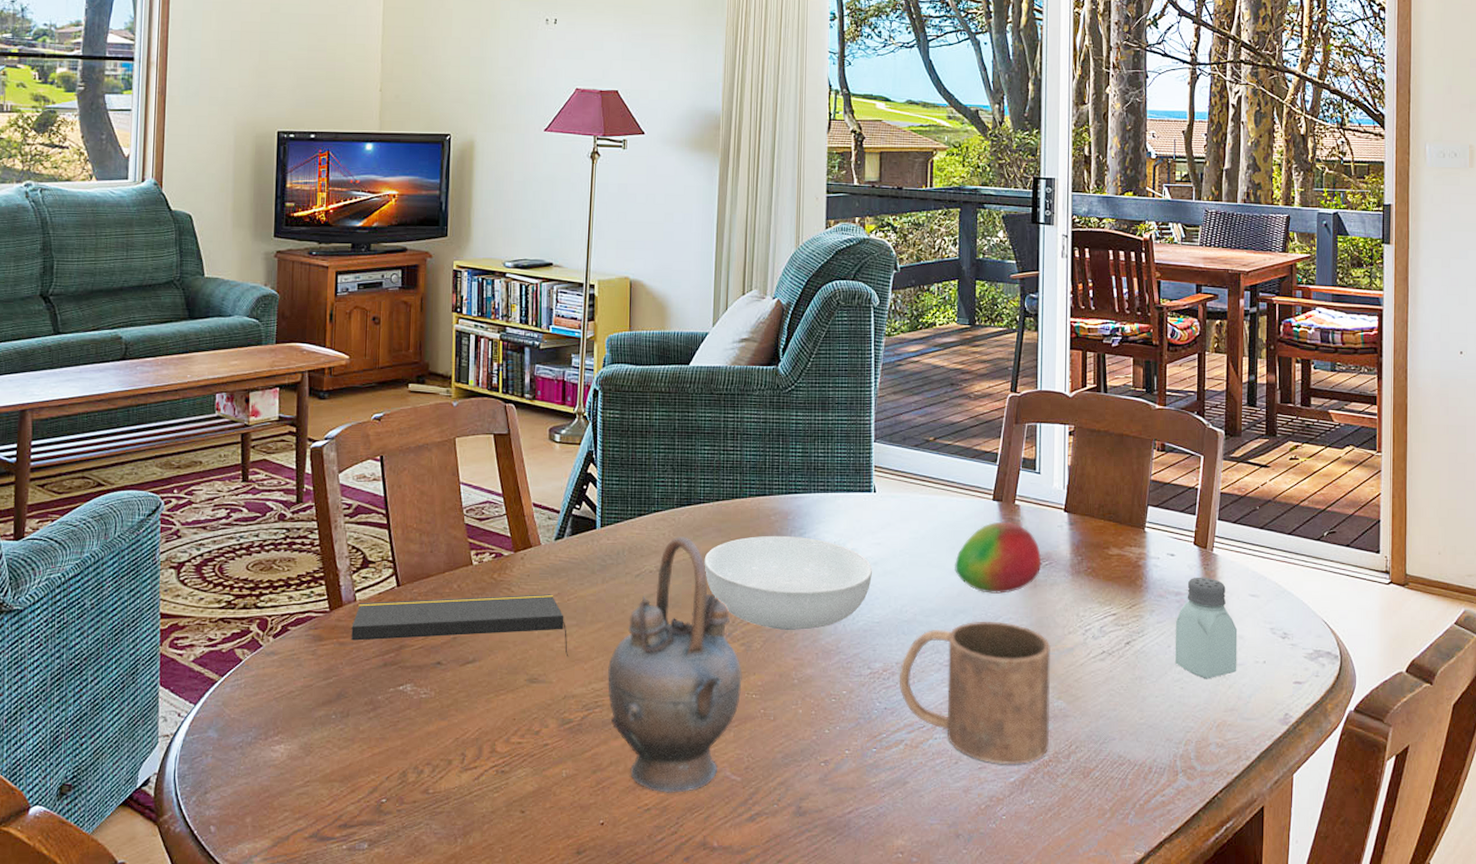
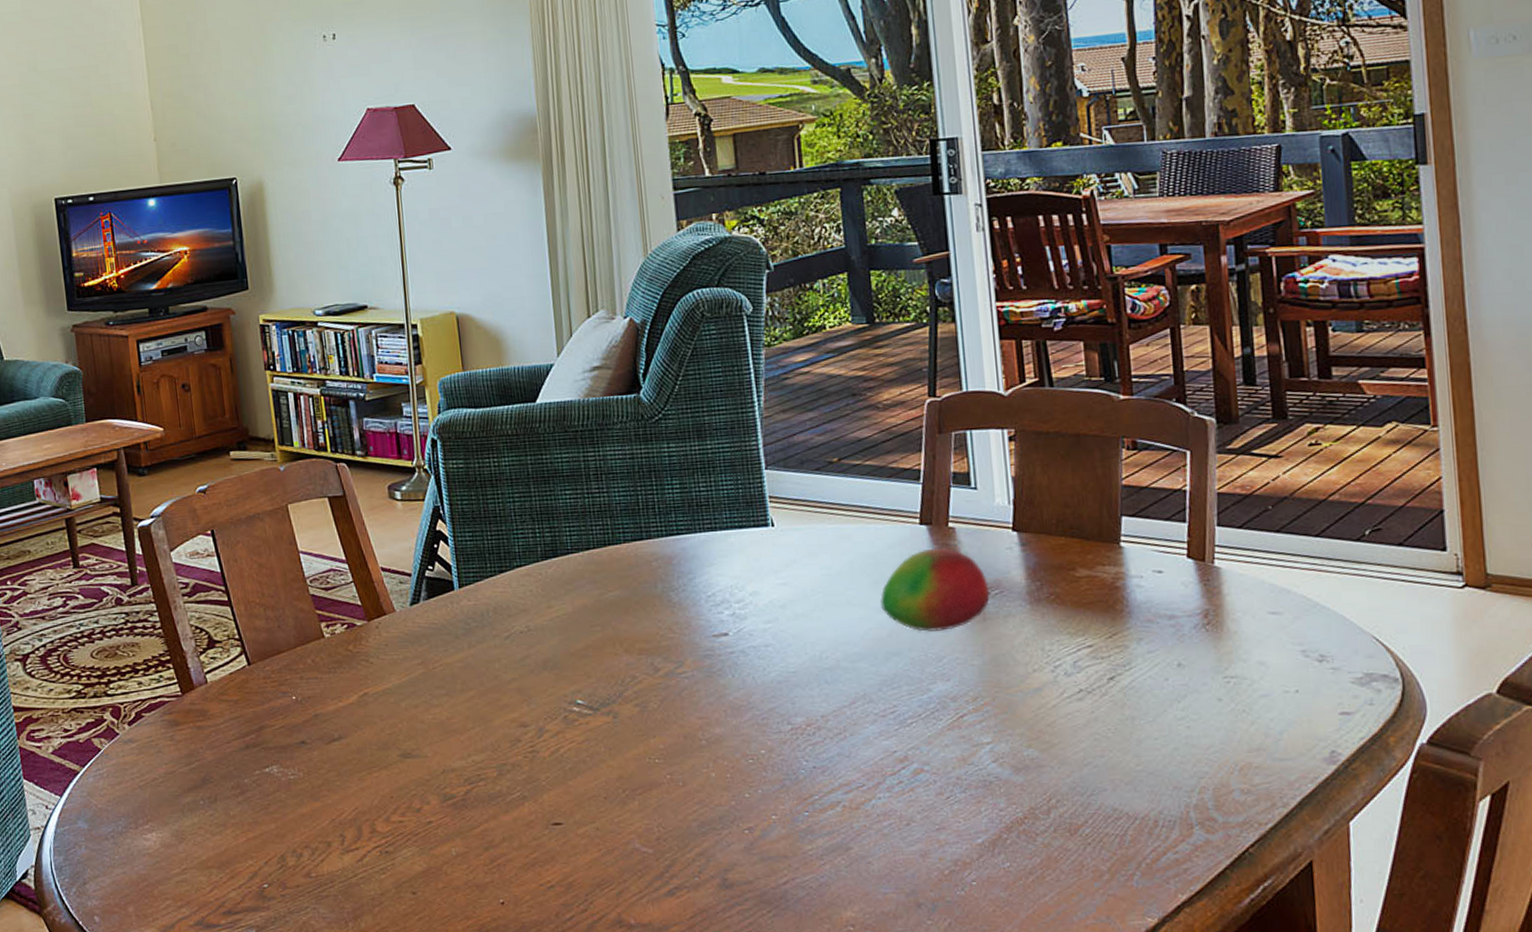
notepad: present [351,594,569,657] -> none [206,663,442,729]
teapot: present [608,536,742,793] -> none [487,591,642,869]
serving bowl: present [704,535,872,631] -> none [580,582,781,688]
mug: present [899,621,1050,765] -> none [826,663,1022,825]
saltshaker: present [1175,577,1238,679] -> none [1171,595,1261,716]

